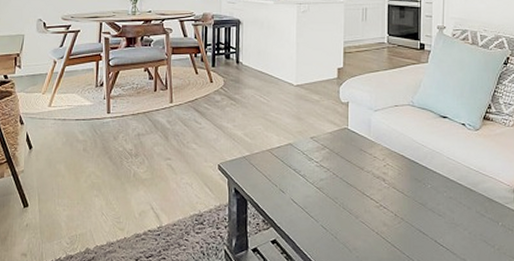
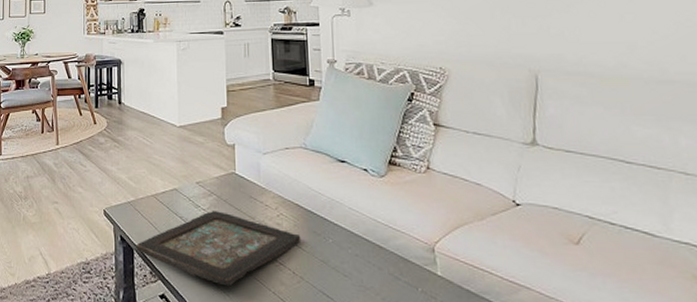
decorative tray: none [250,163,404,230] -> present [136,211,301,287]

